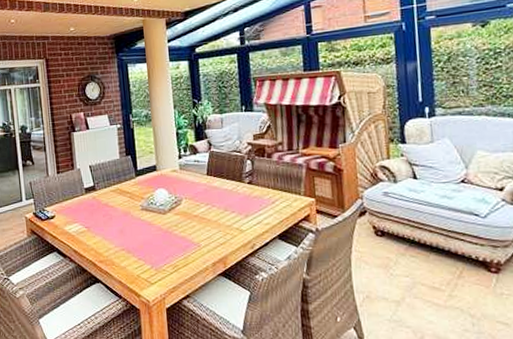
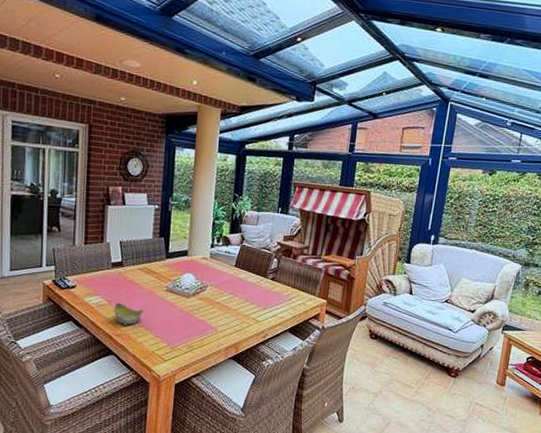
bowl: none [93,228,123,250] -> present [114,302,144,325]

